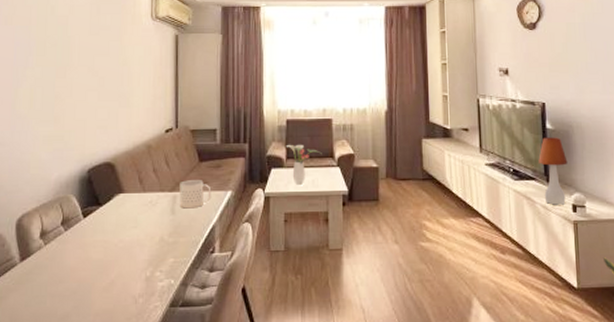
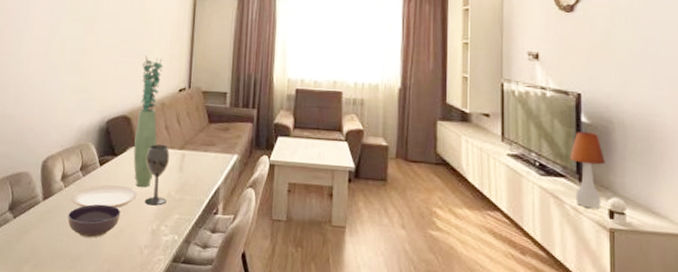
bowl: none [50,257,110,295] -> present [67,204,121,238]
plate: none [53,235,127,264] -> present [71,184,137,208]
vase: none [120,97,147,235] -> present [133,55,163,187]
wine glass: none [135,189,161,252] -> present [144,144,170,206]
mug: present [179,180,212,209] -> none [187,140,219,168]
flower arrangement: present [286,144,322,186] -> none [293,113,330,157]

